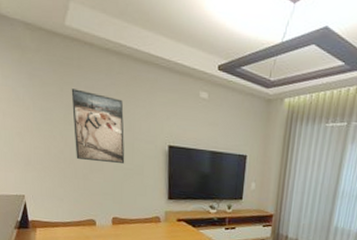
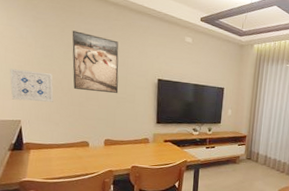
wall art: none [10,136,56,175] -> present [10,68,54,102]

